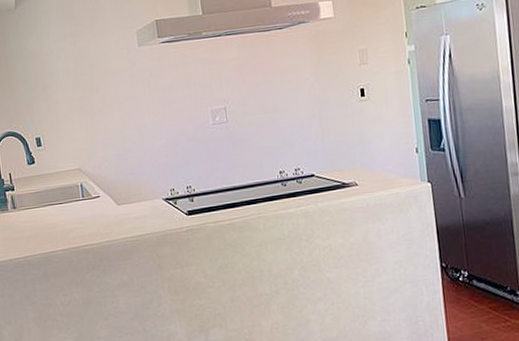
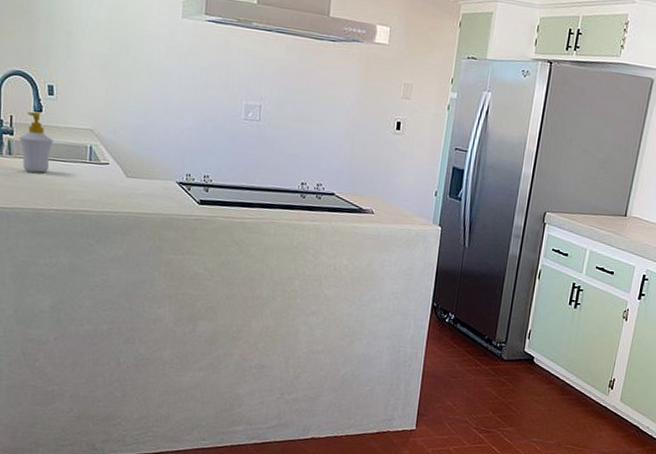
soap bottle: none [19,164,49,221] -> present [19,111,53,173]

